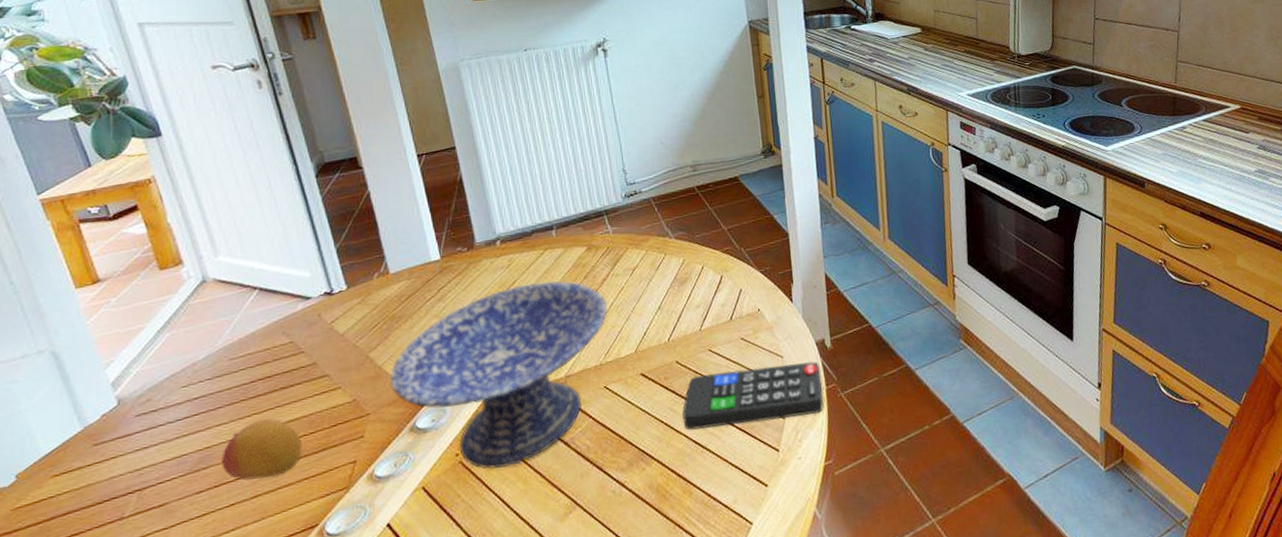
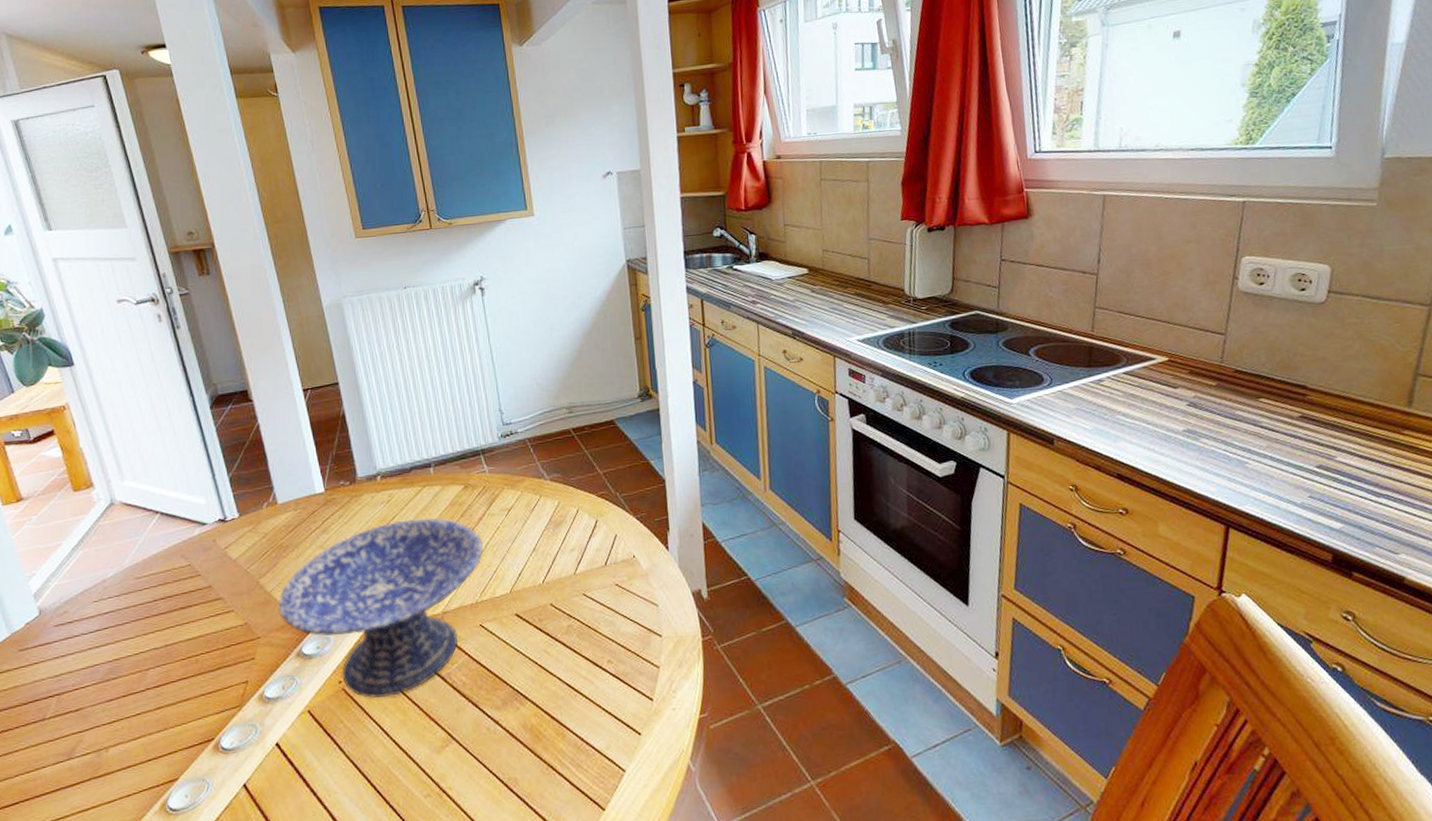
fruit: present [221,417,303,480] -> none [129,635,200,692]
remote control: present [682,361,823,430] -> none [556,612,699,673]

